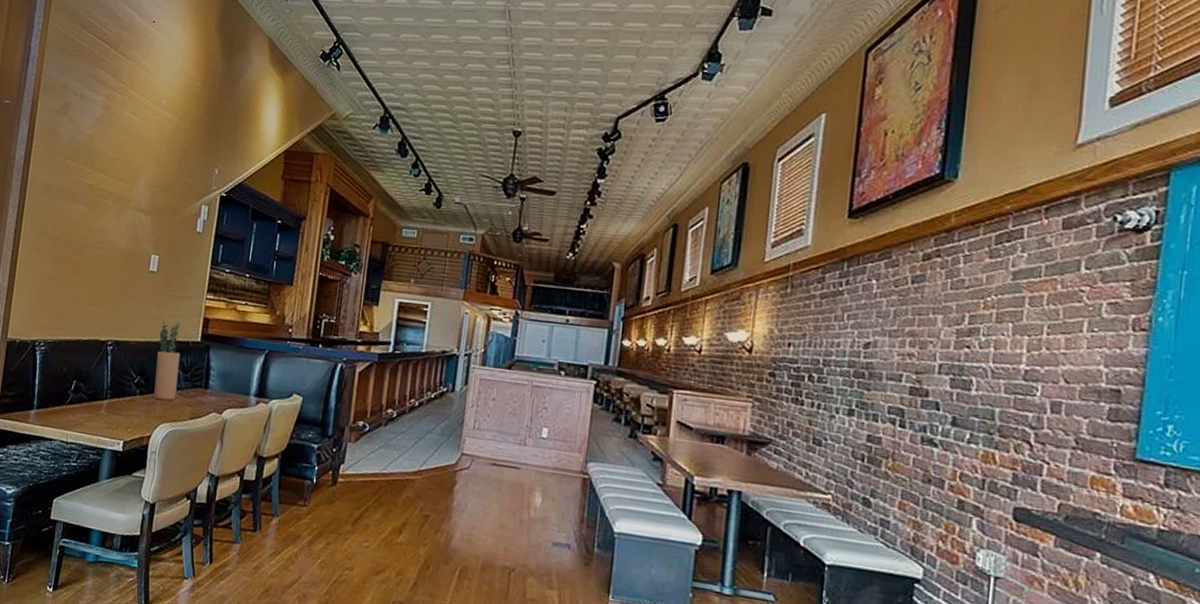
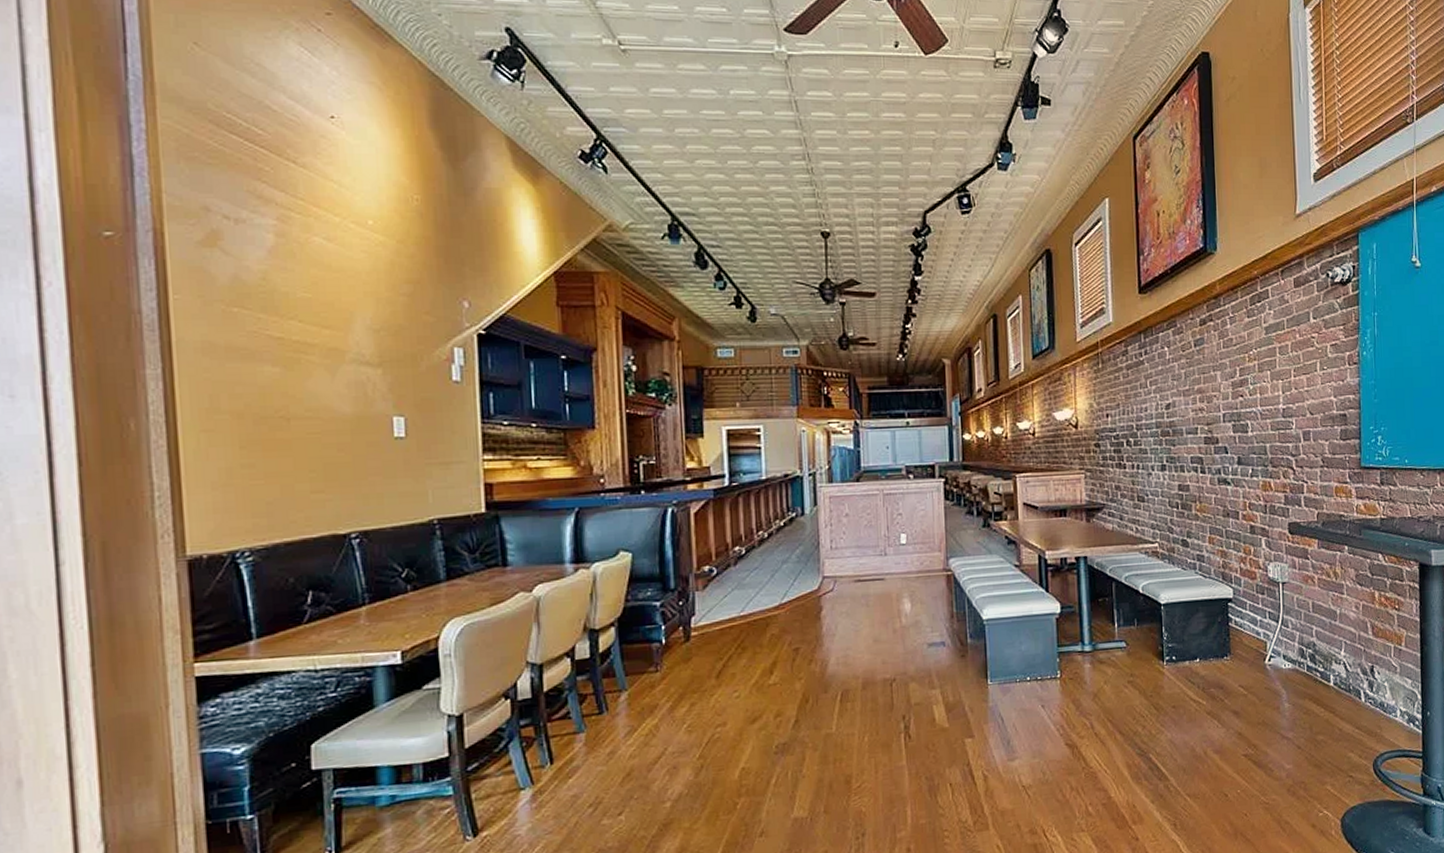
vase: present [153,321,181,402] -> none [426,494,466,594]

